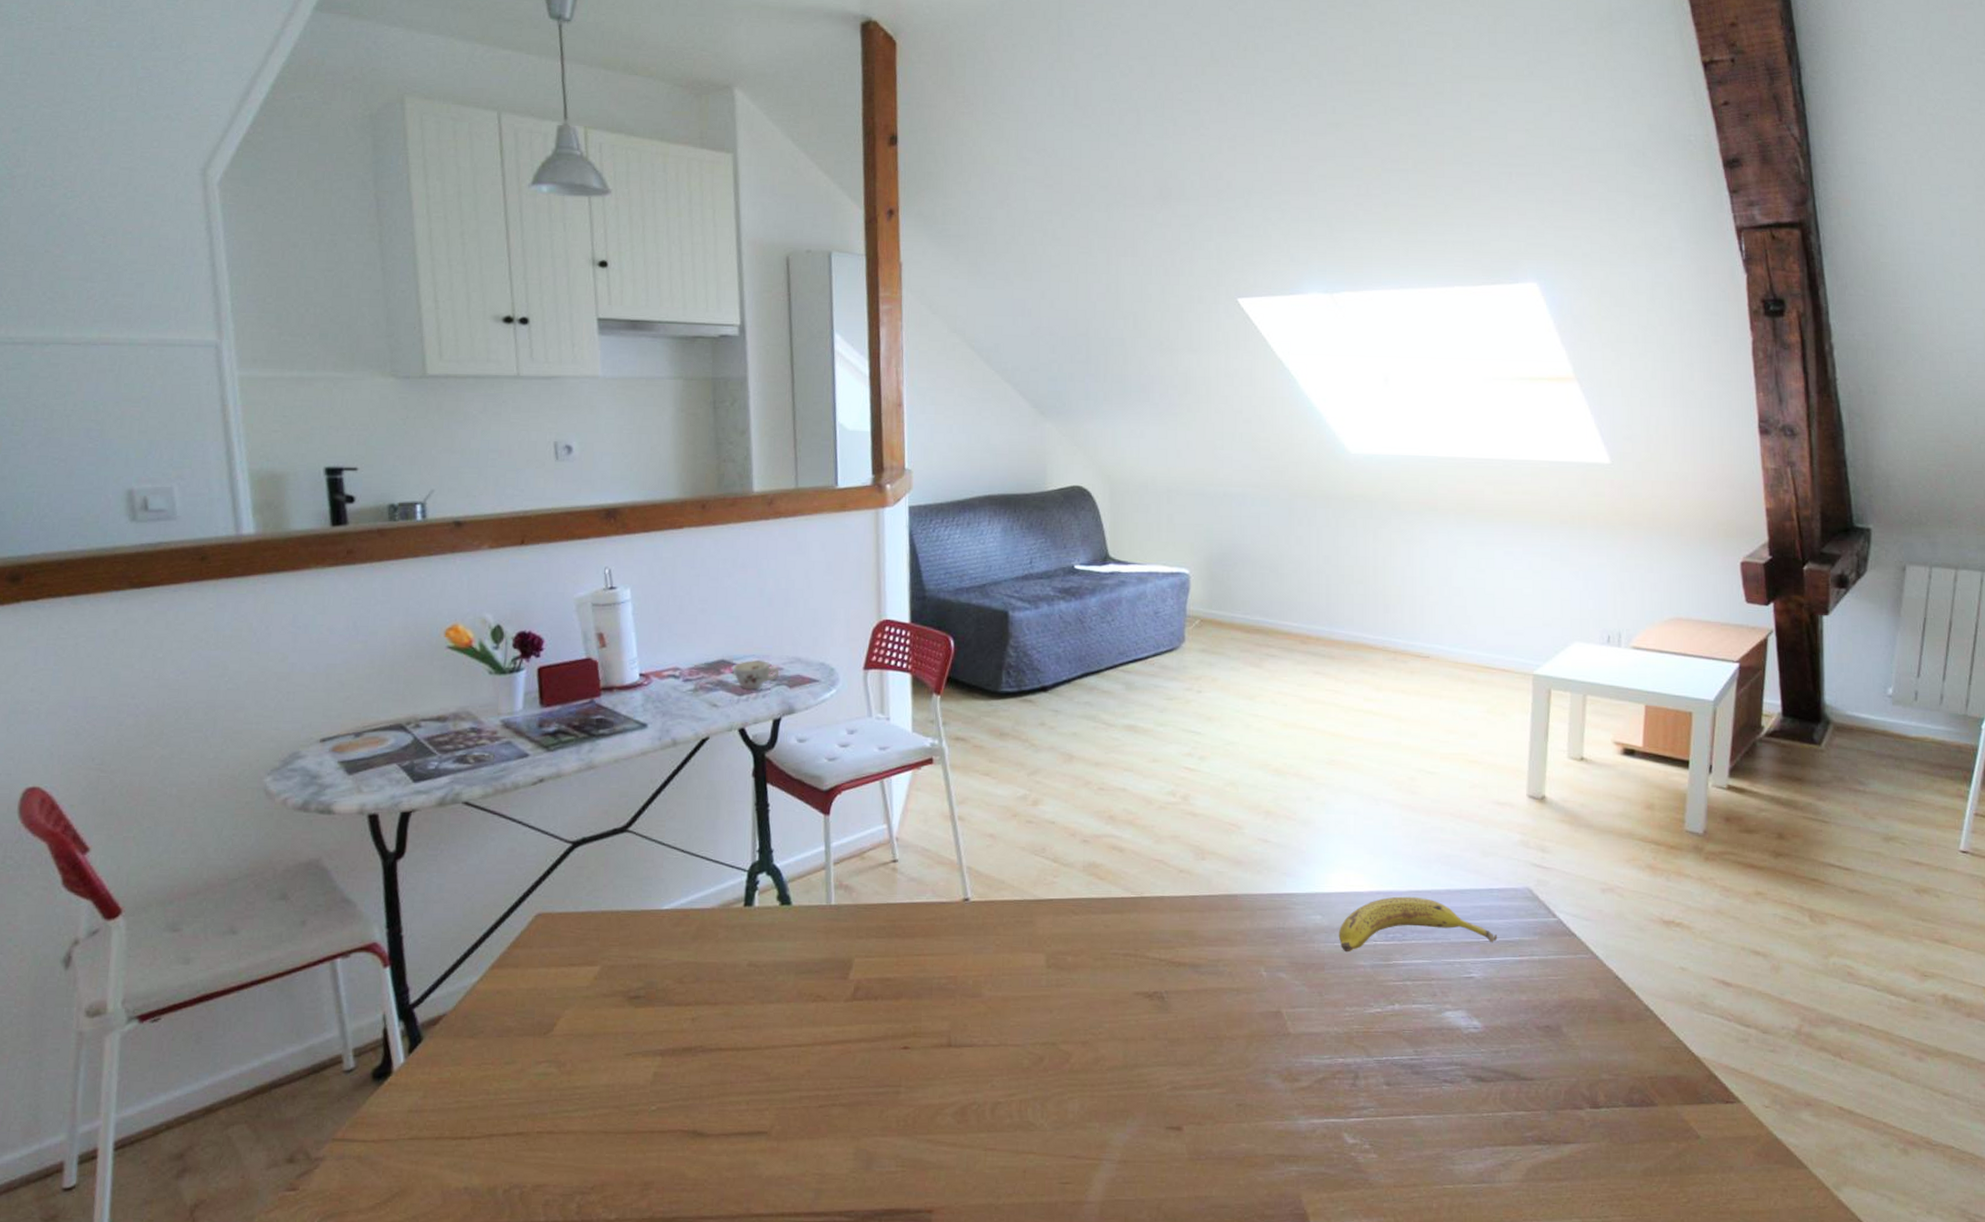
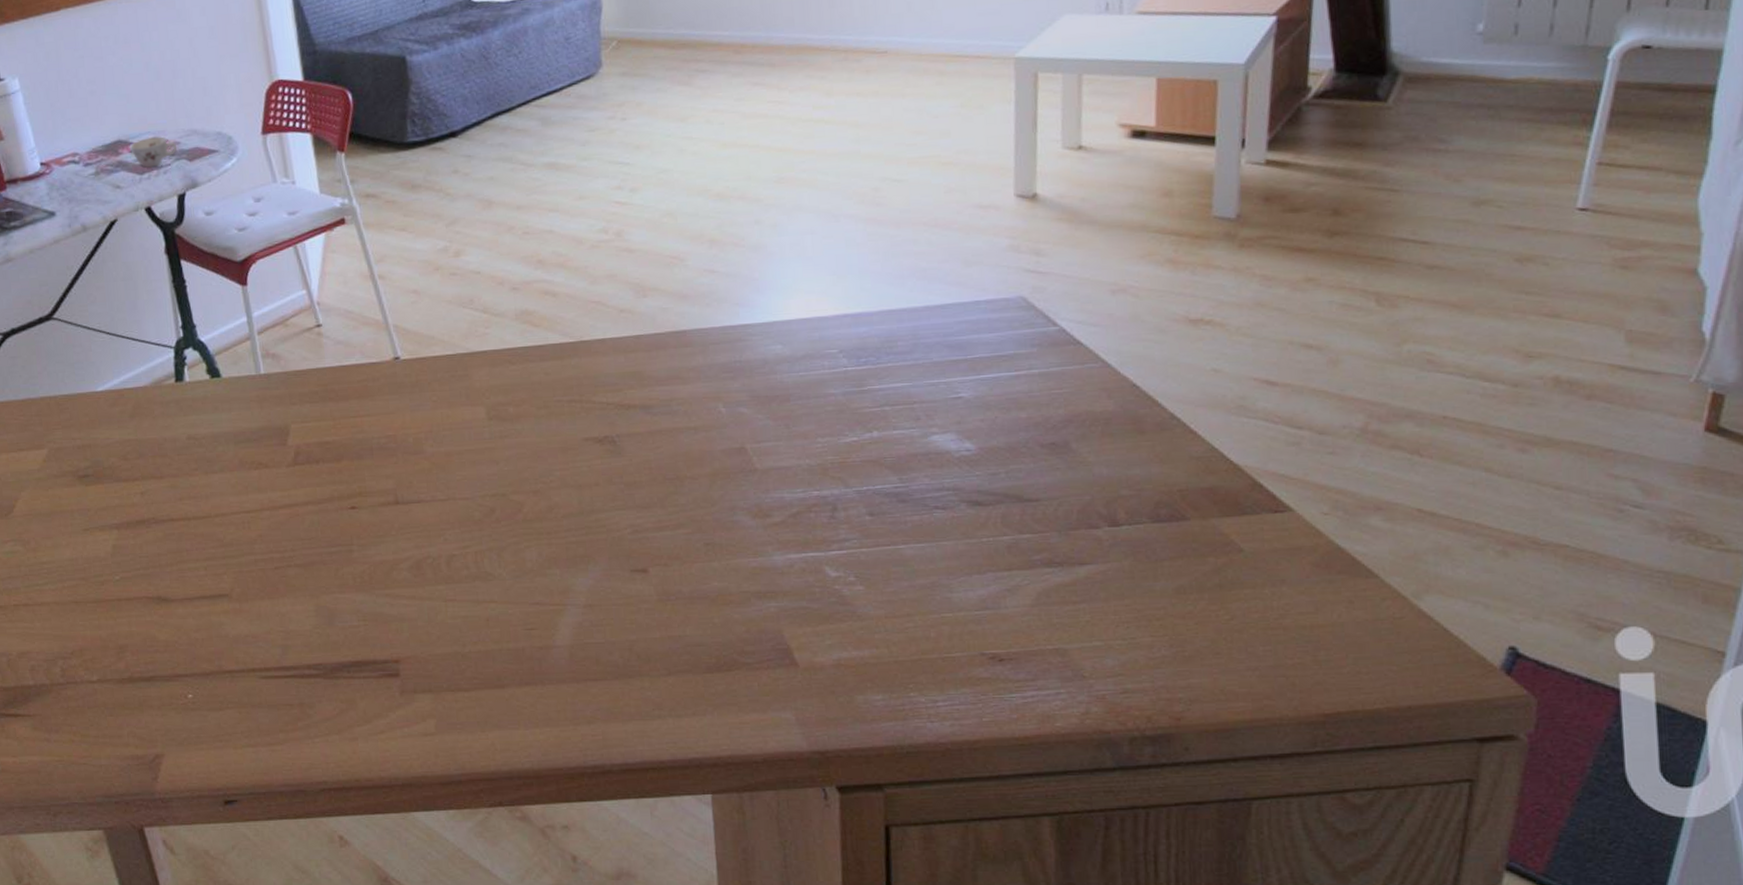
fruit: present [1338,896,1498,953] -> none [802,316,989,382]

